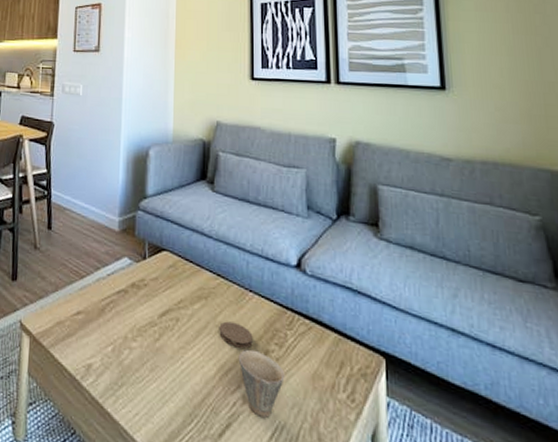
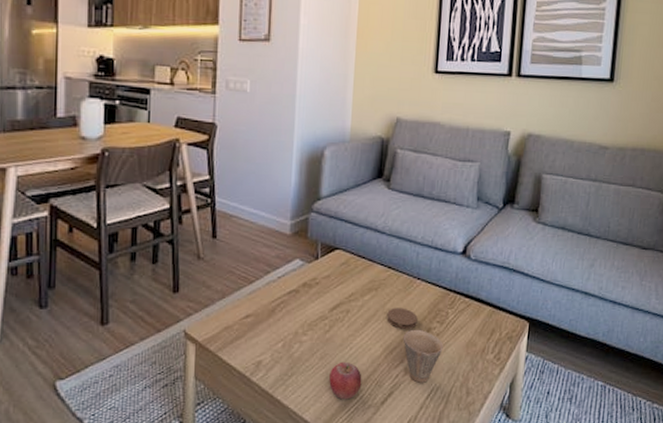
fruit: none [161,377,196,425] -> present [329,361,362,400]

